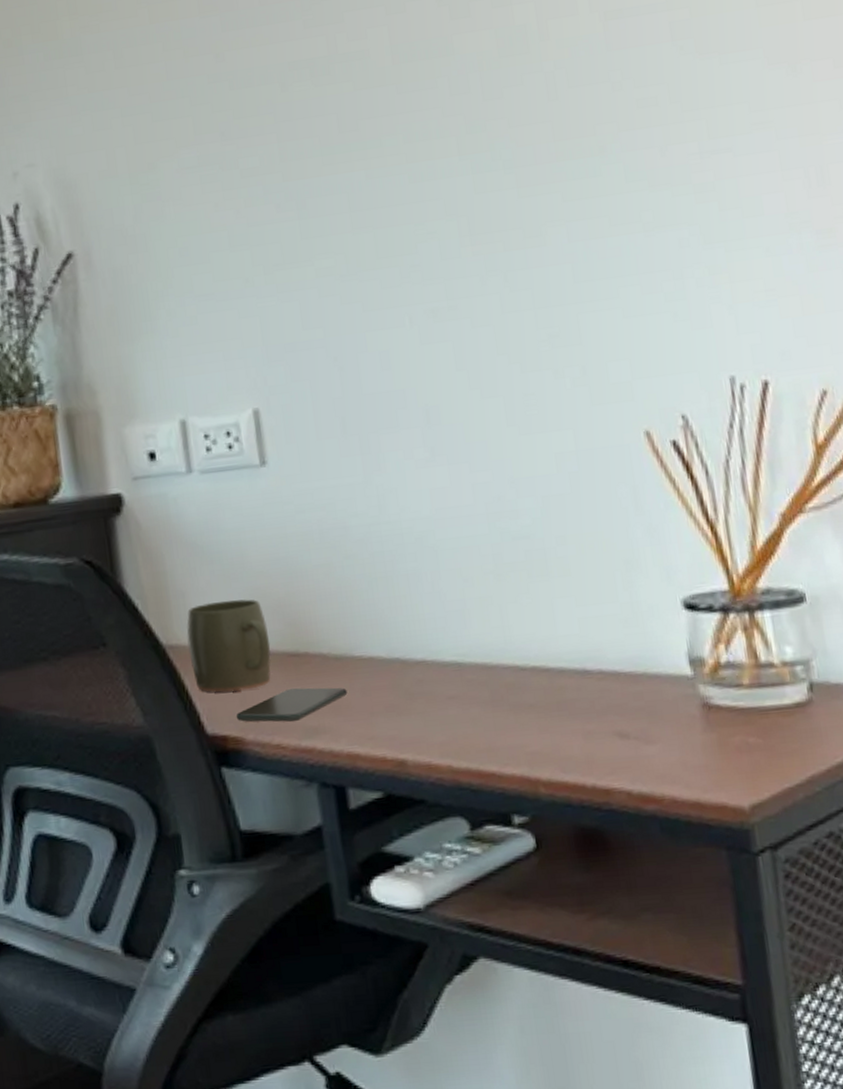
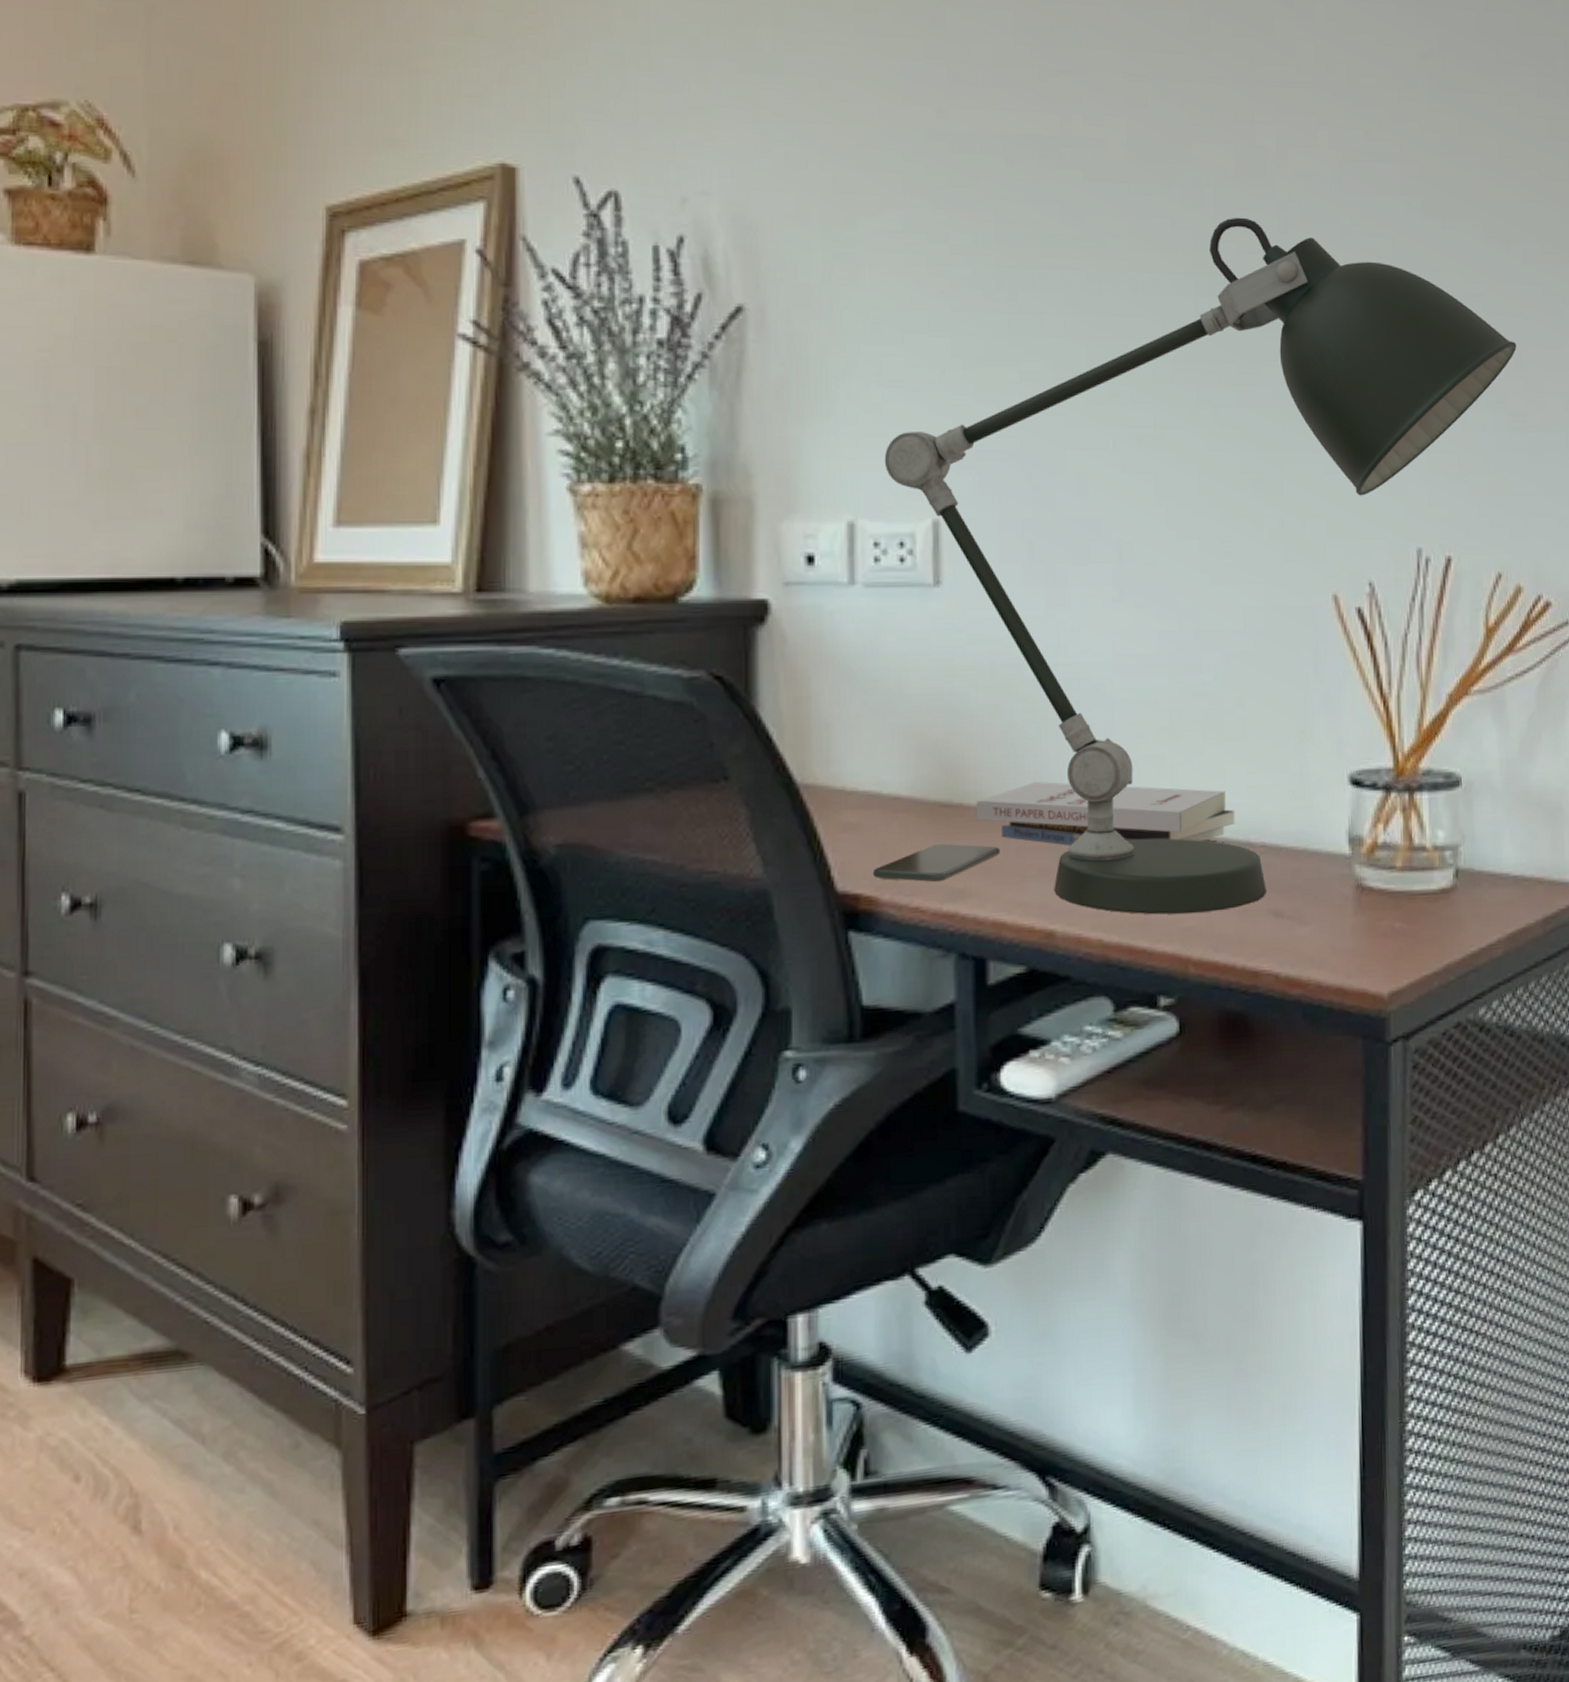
mug: present [186,599,271,693] -> none [826,736,921,844]
desk lamp: none [204,93,817,742] -> present [884,217,1517,915]
books: none [320,624,570,684] -> present [975,782,1235,846]

